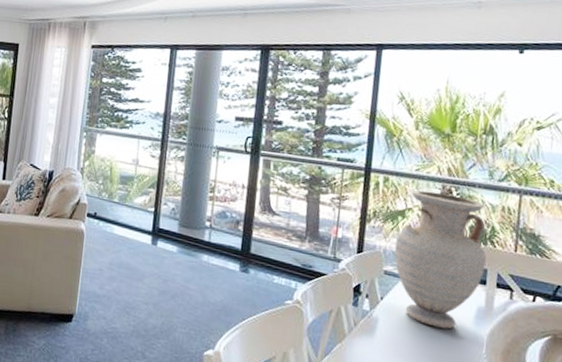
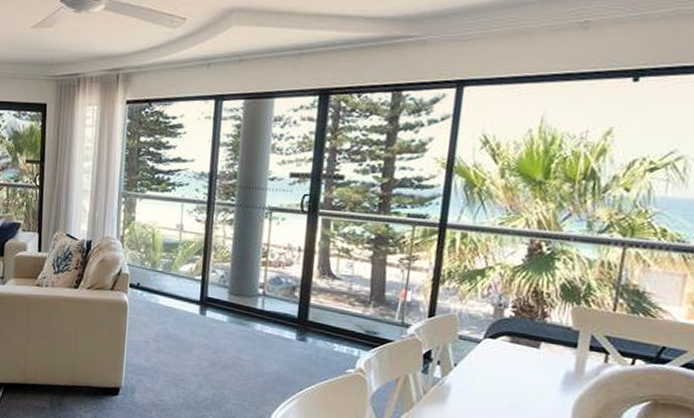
vase: present [394,190,486,329] -> none [471,246,580,396]

